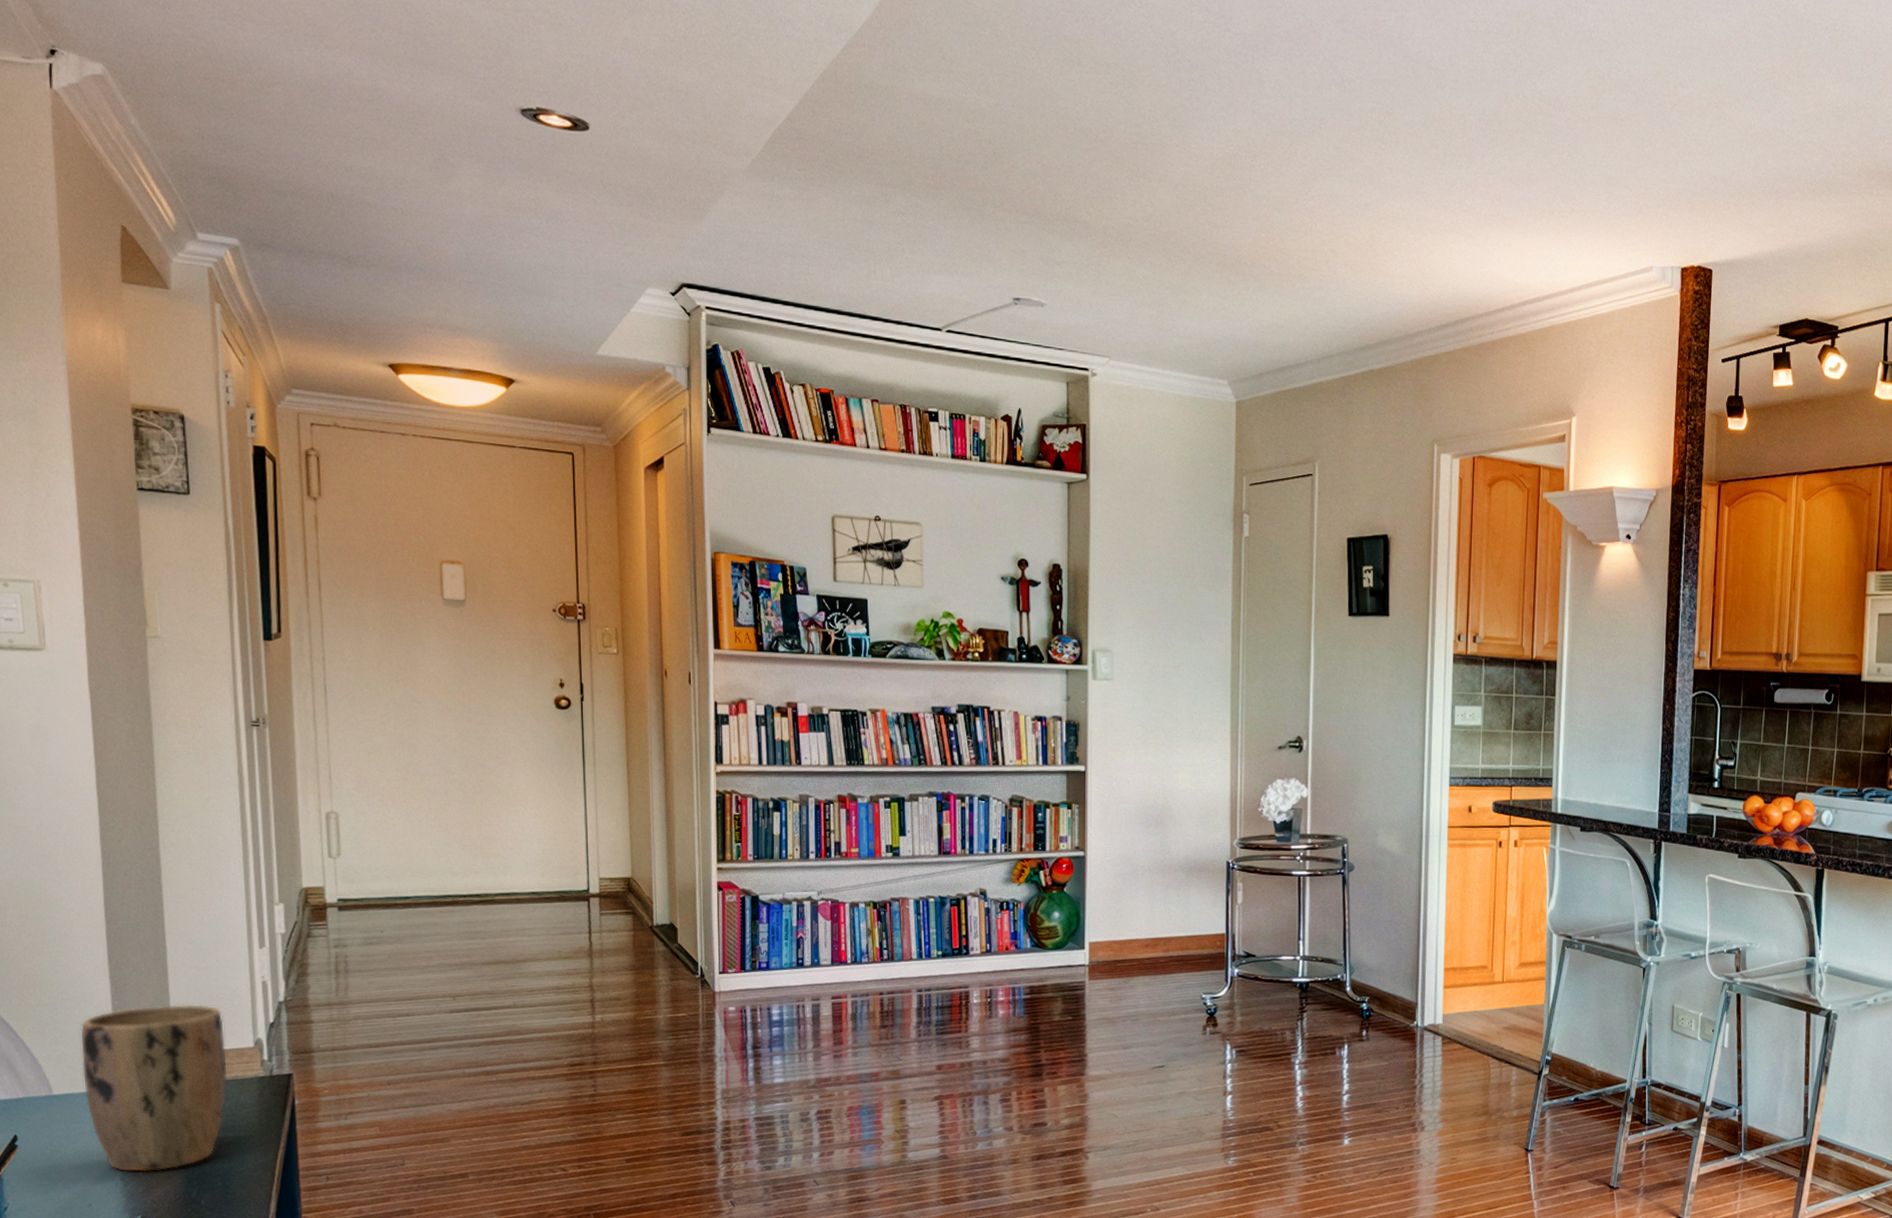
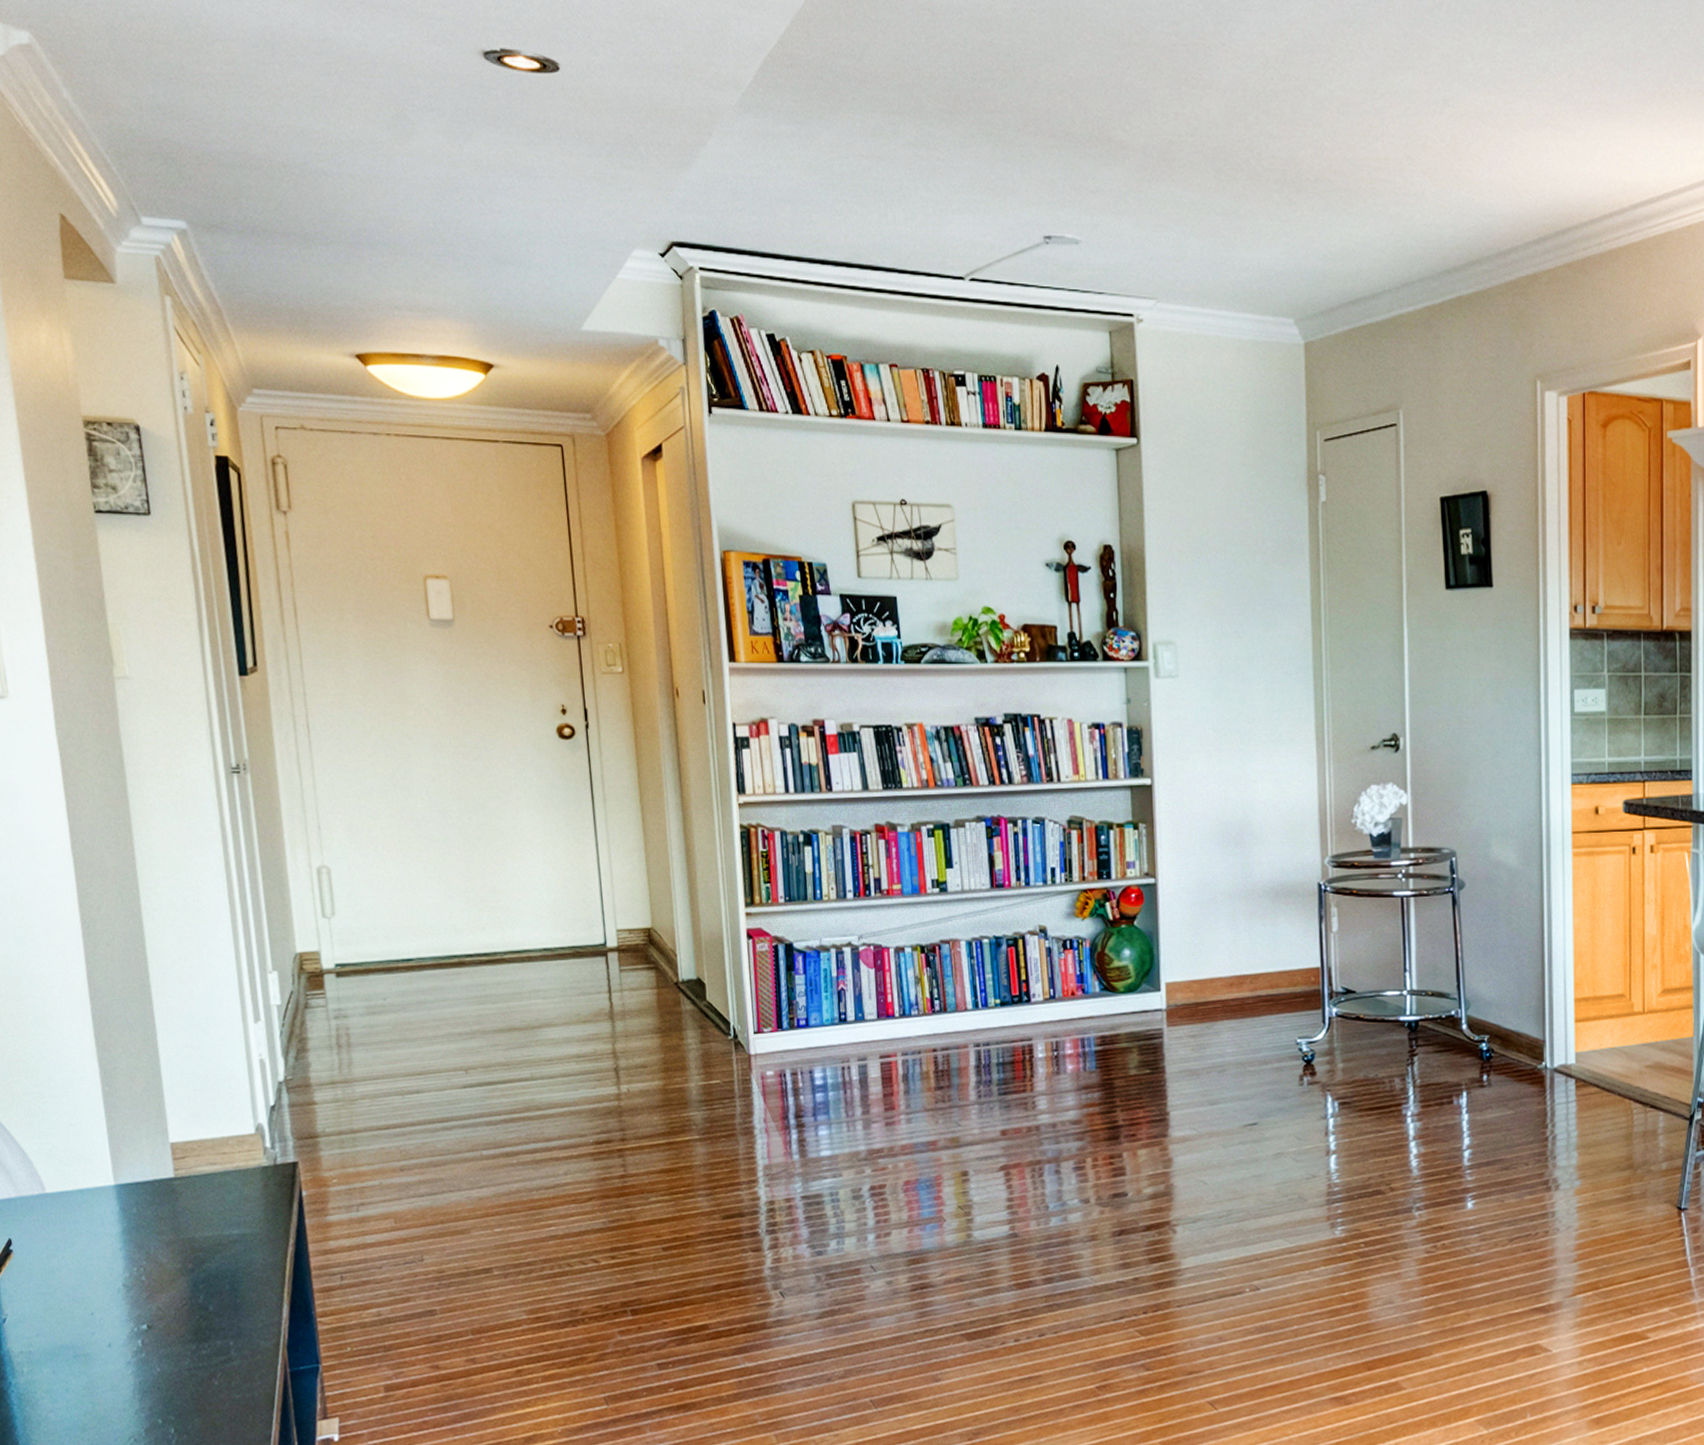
plant pot: present [79,1004,228,1173] -> none [70,1088,230,1277]

